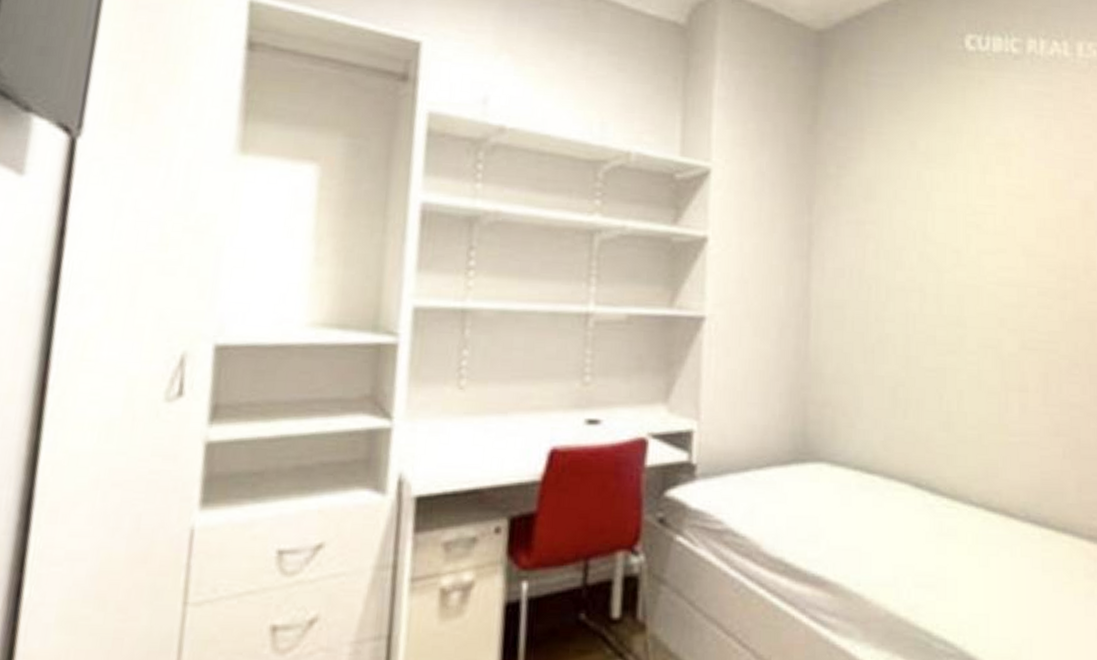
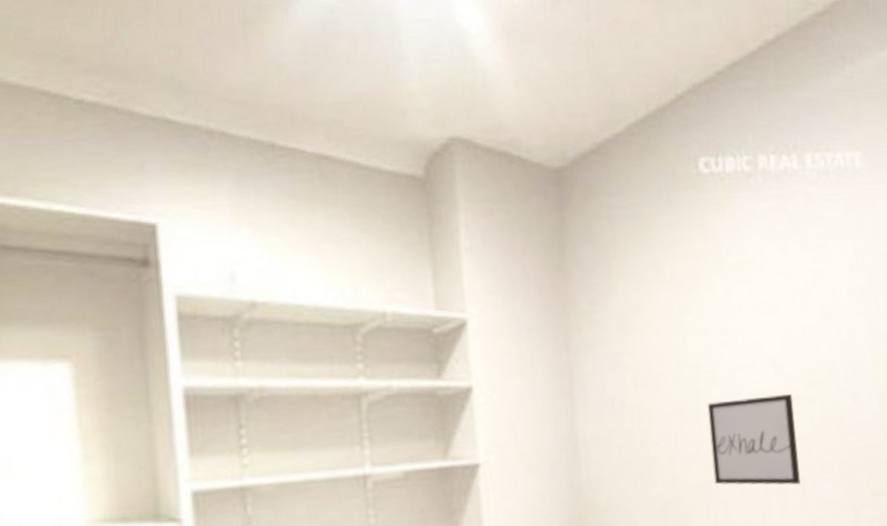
wall art: none [950,283,1044,384] -> present [707,394,800,486]

